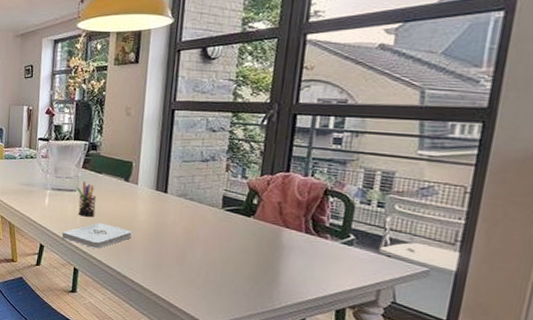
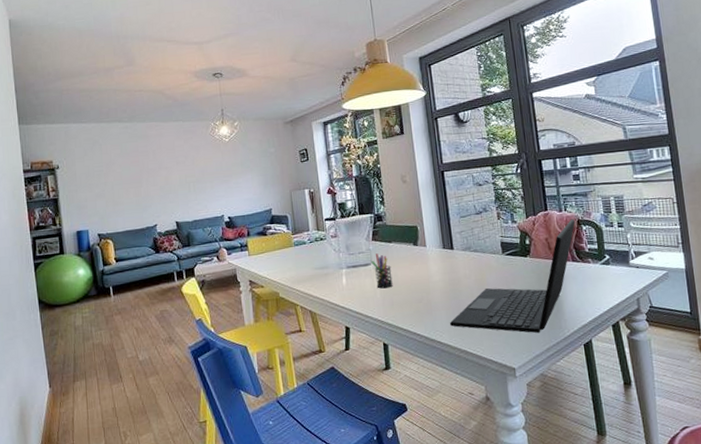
notepad: present [61,222,132,249] -> none [365,291,431,319]
laptop: none [145,186,322,298] -> present [449,219,576,334]

